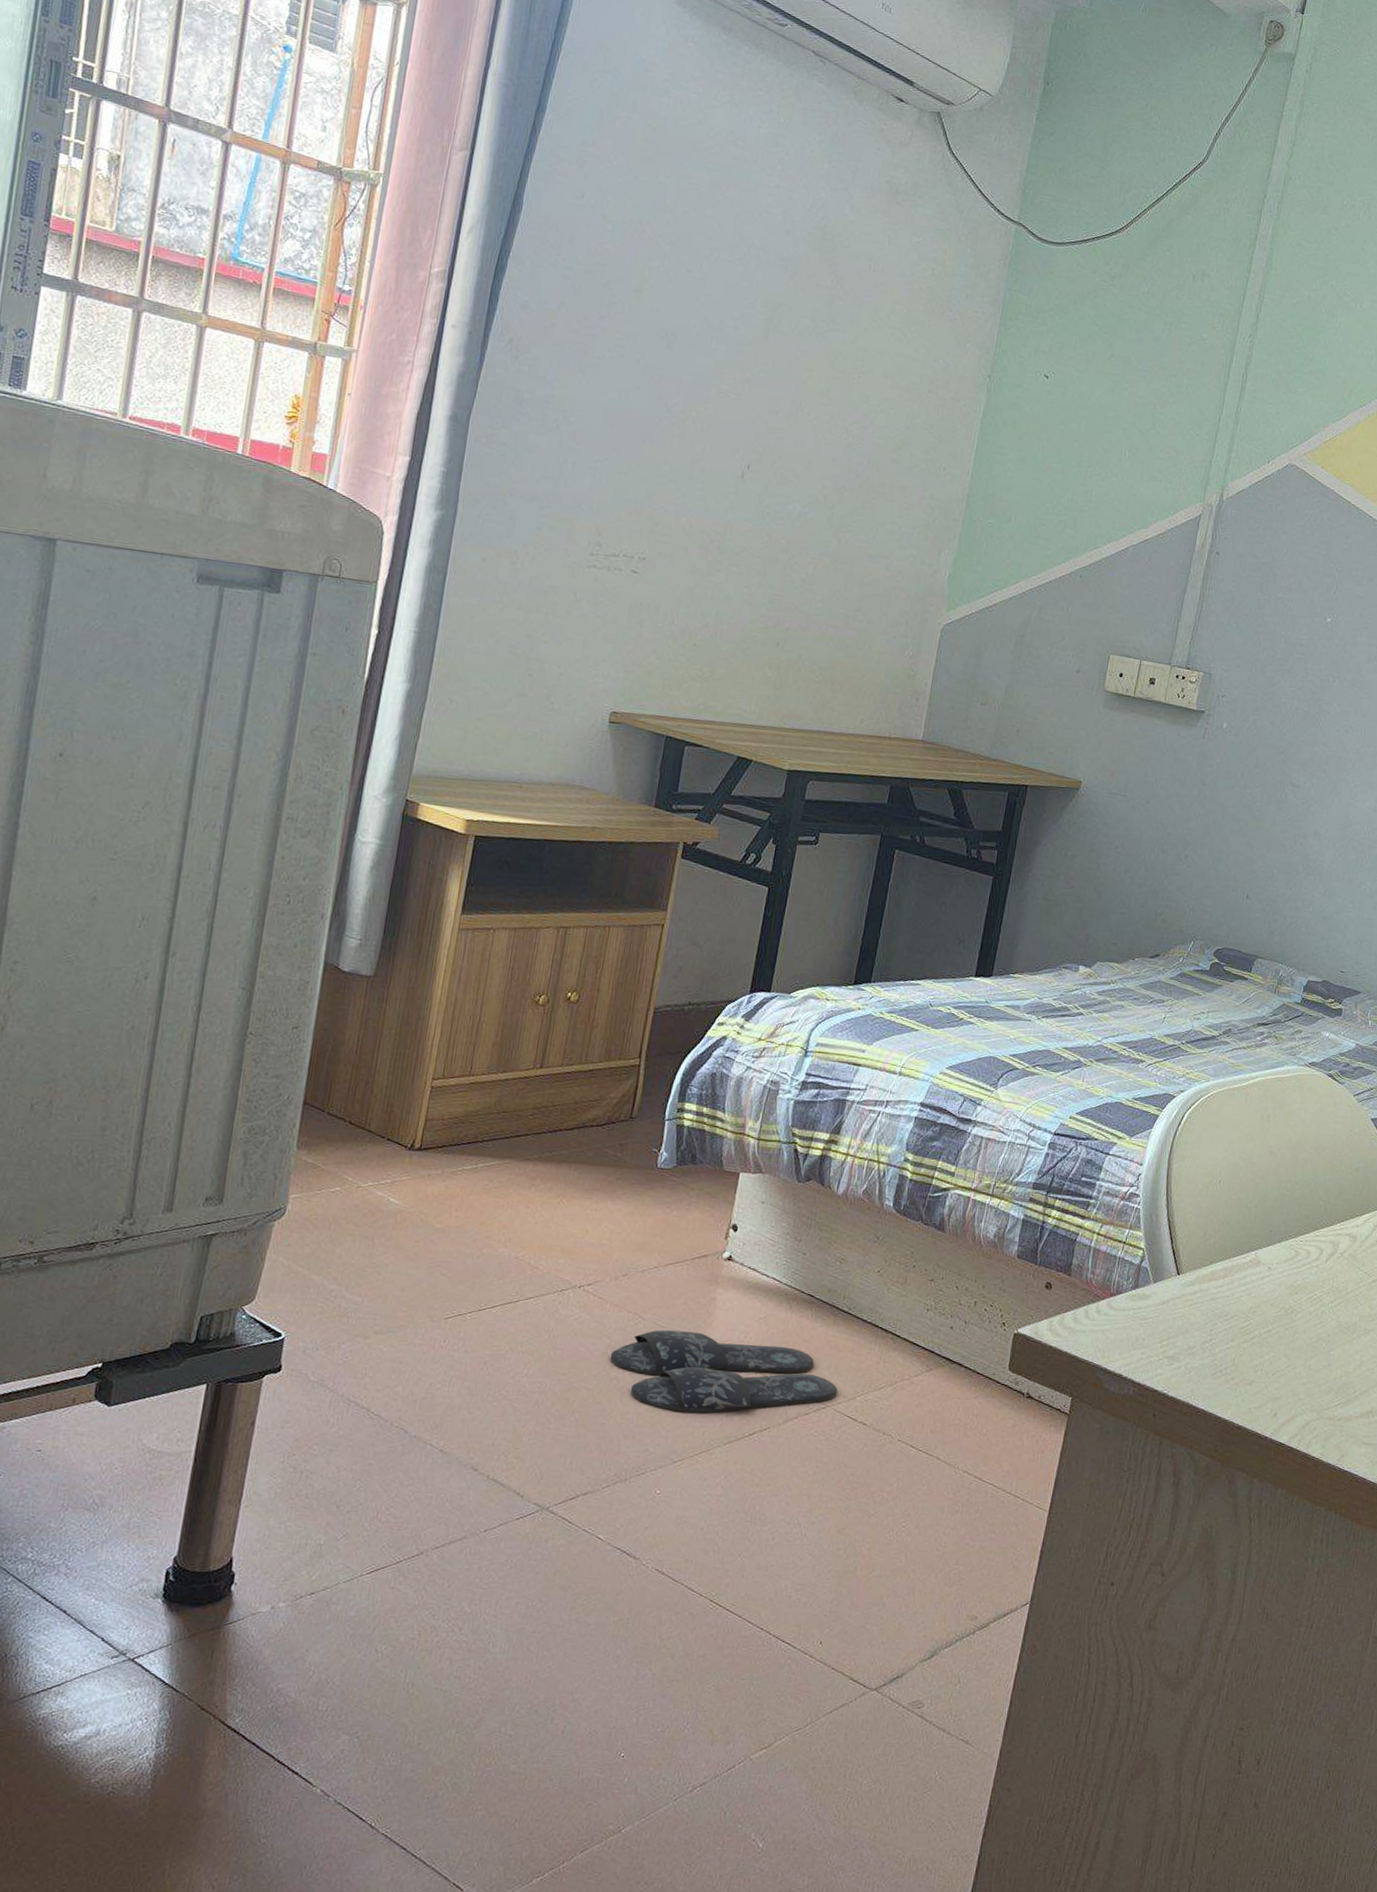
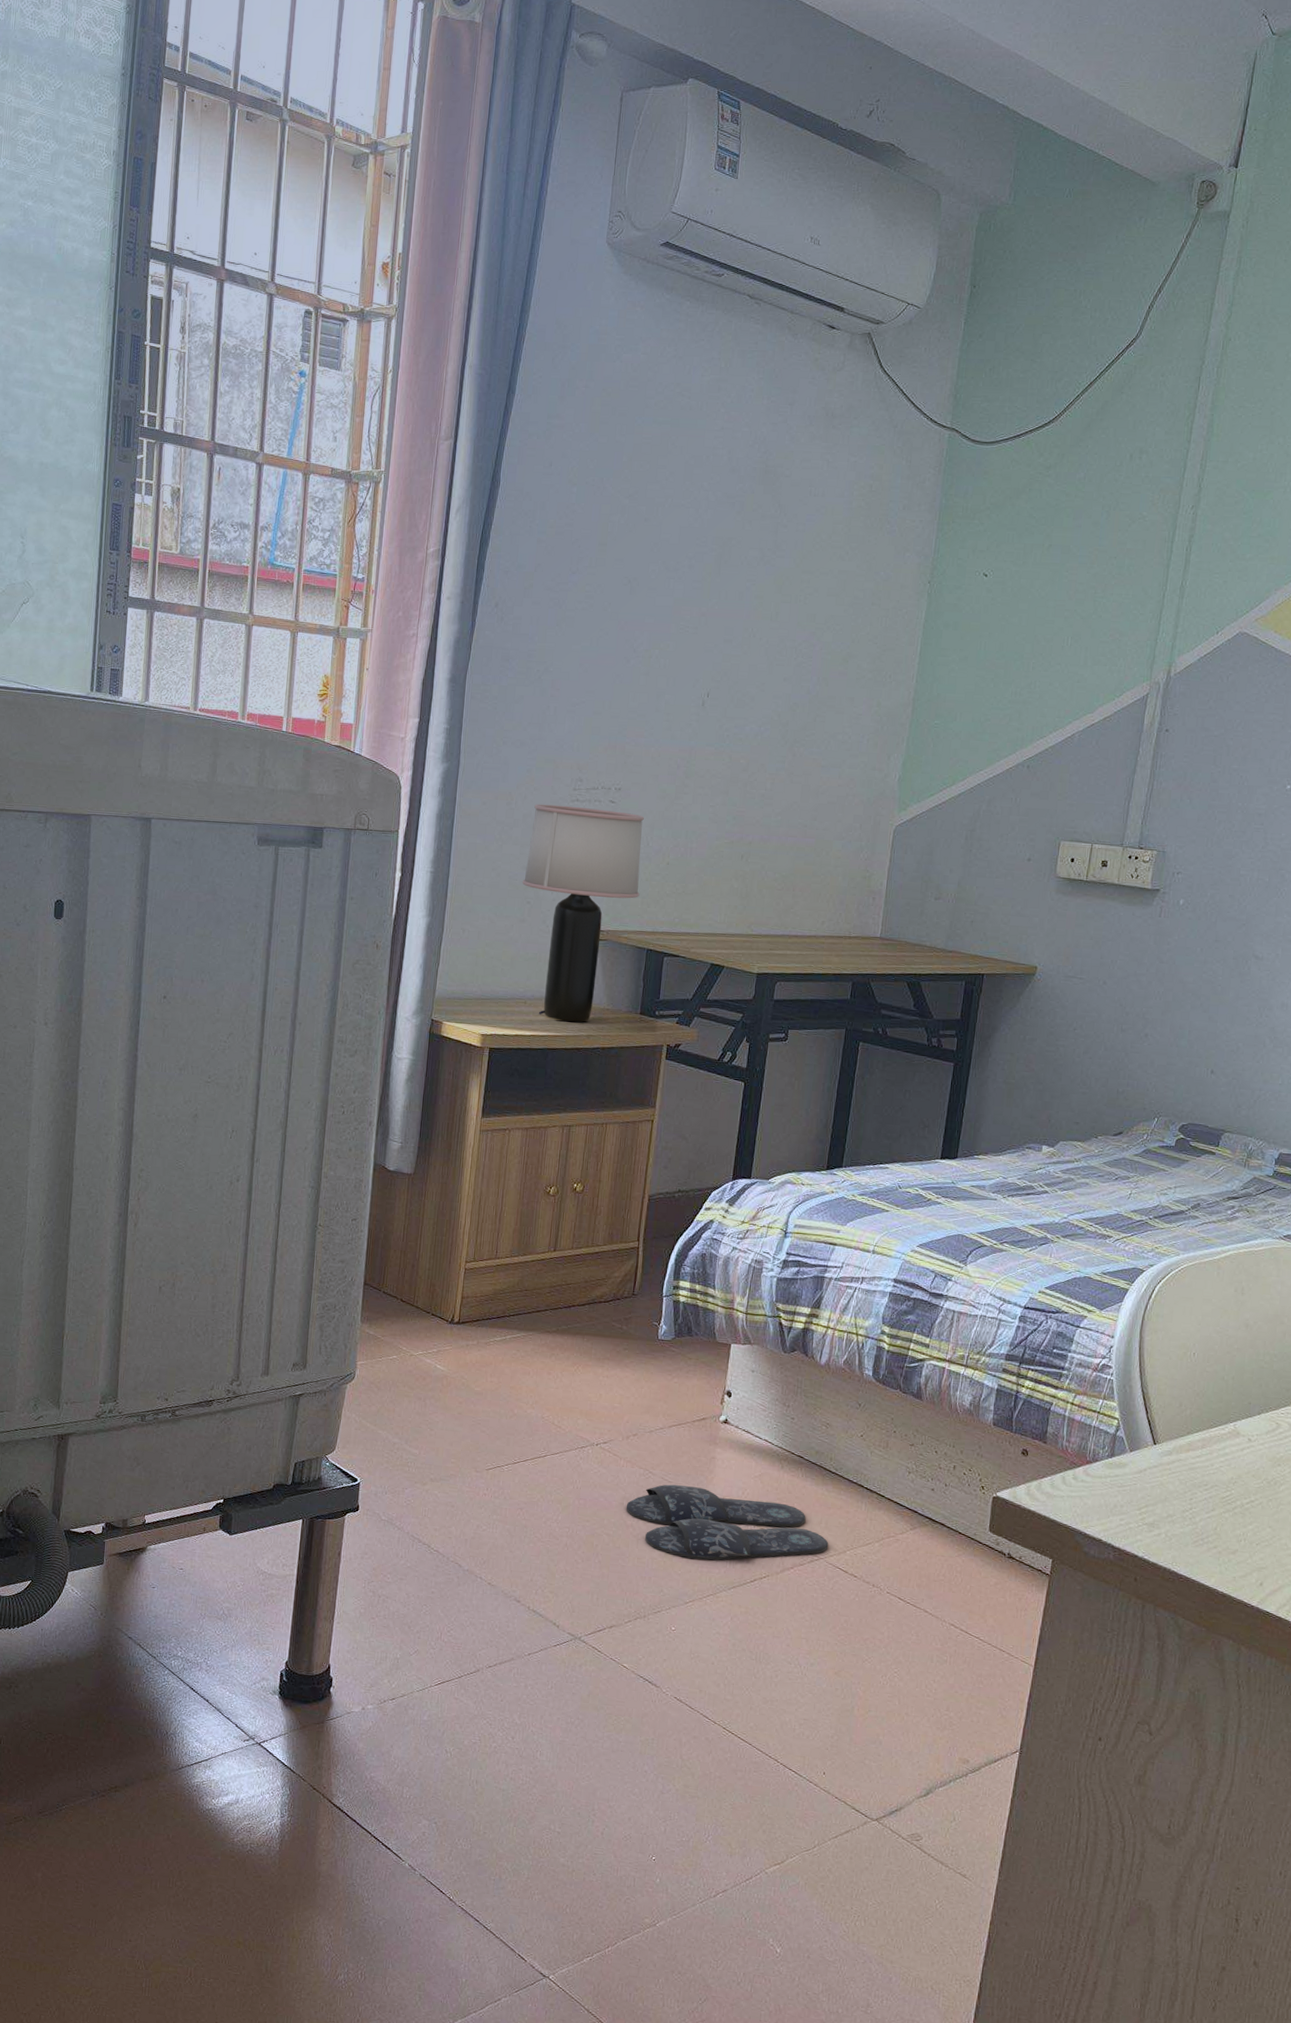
table lamp: none [524,566,670,812] -> present [522,804,644,1022]

